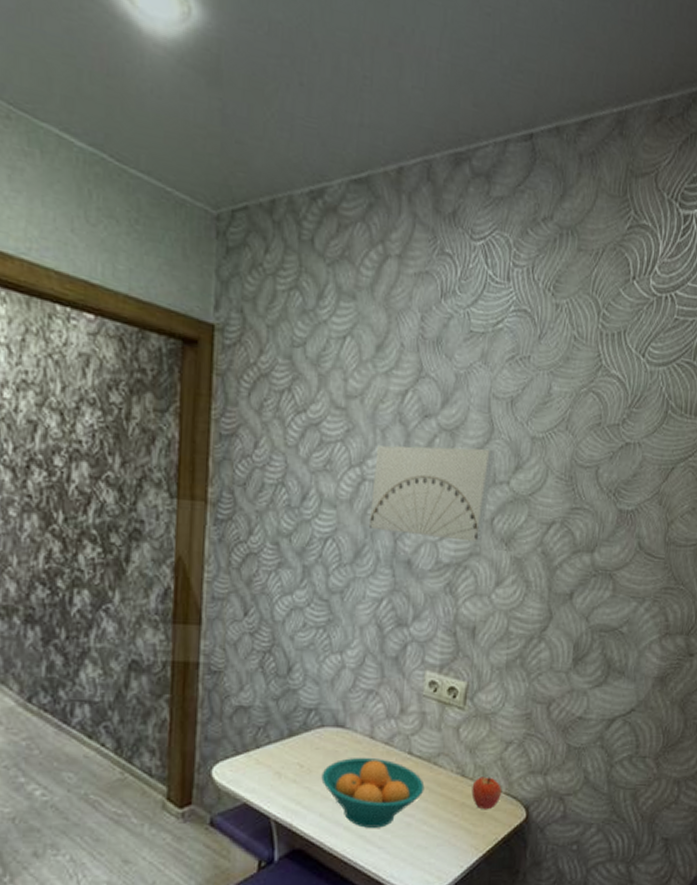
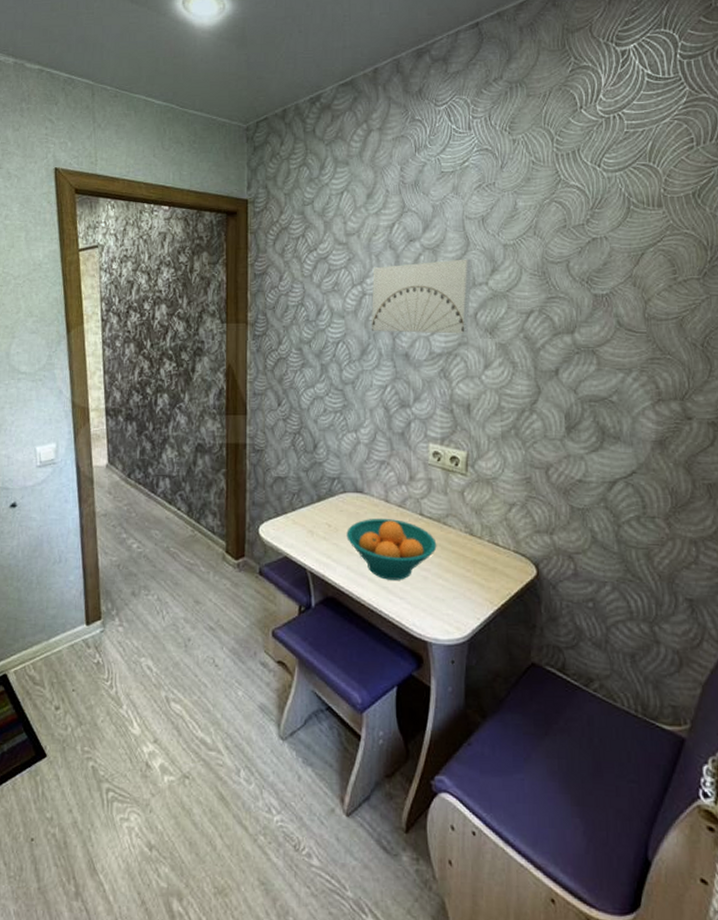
apple: present [471,777,503,810] -> none [481,535,511,566]

